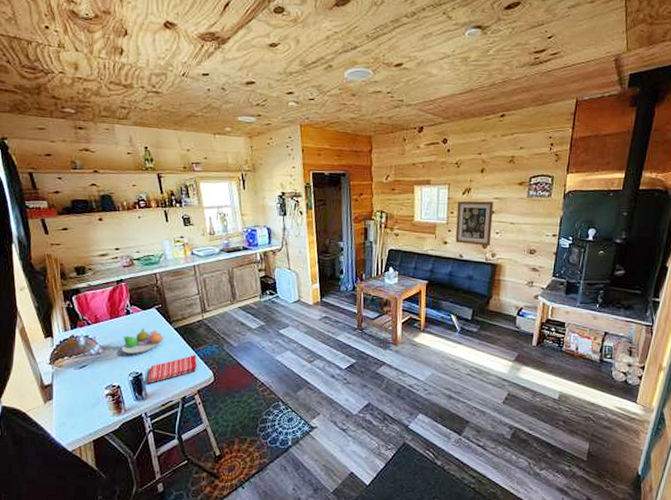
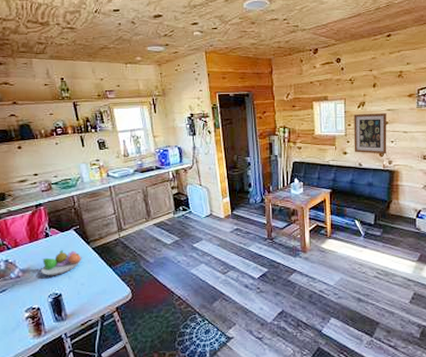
dish towel: present [147,354,197,383] -> none [67,272,115,304]

